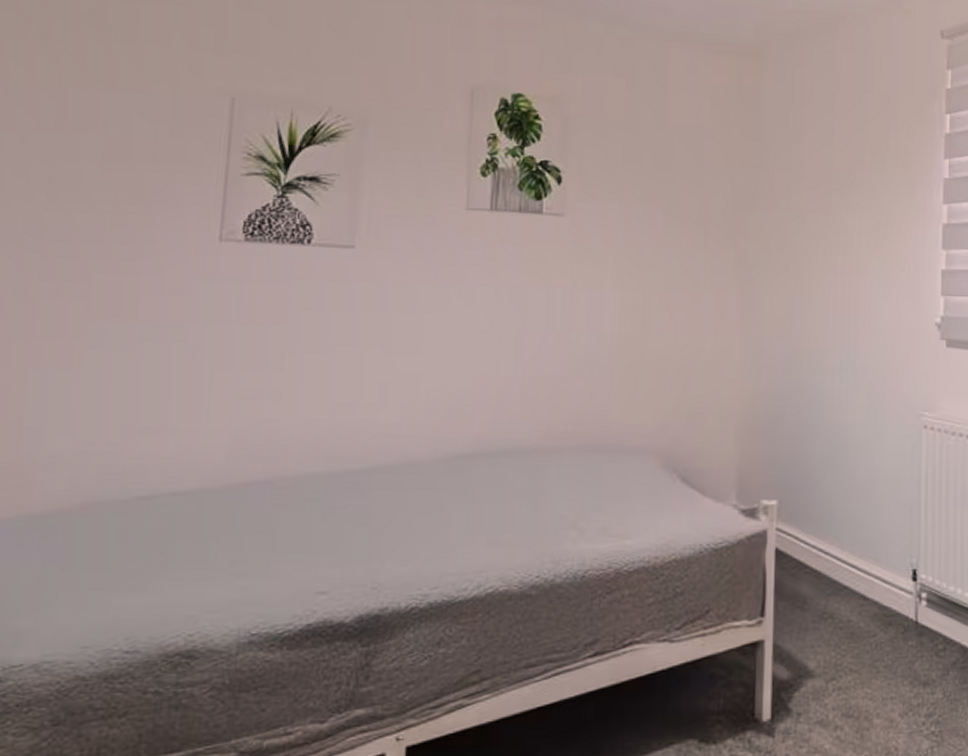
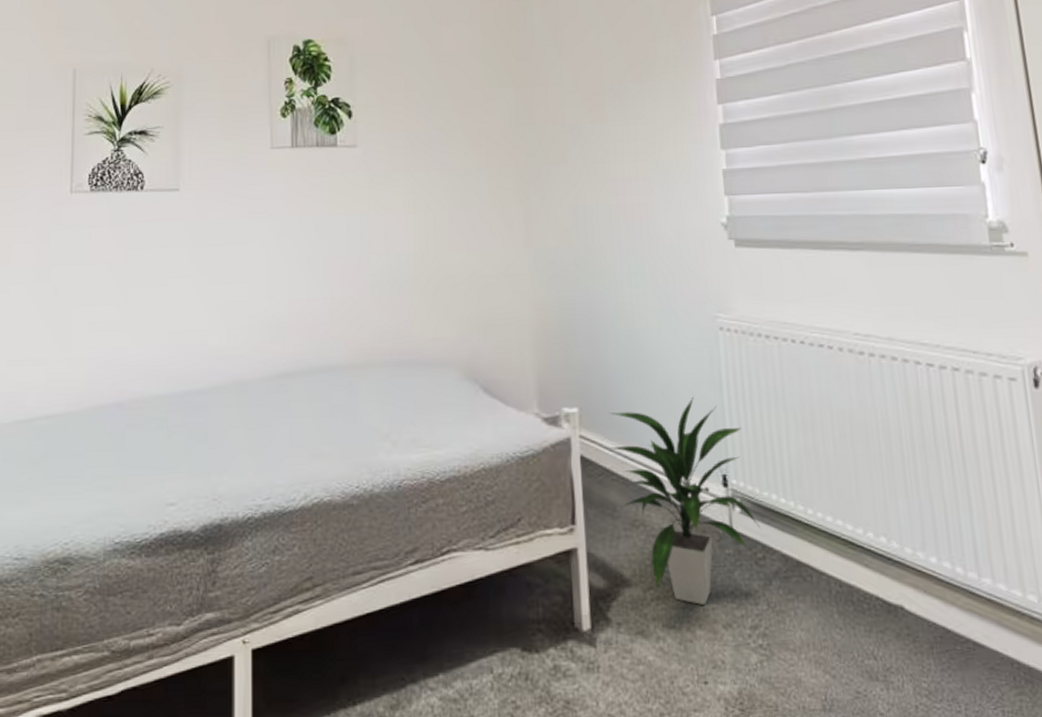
indoor plant: none [804,494,944,695] -> present [608,398,761,605]

